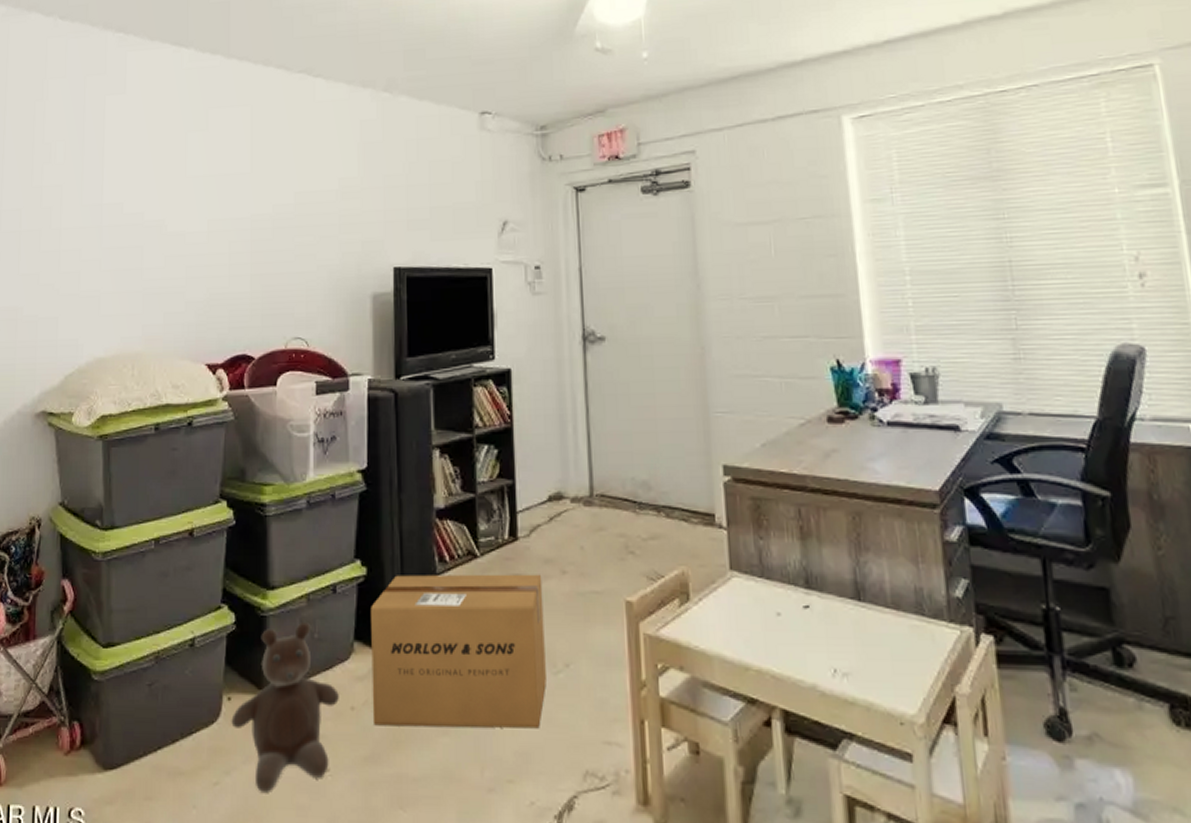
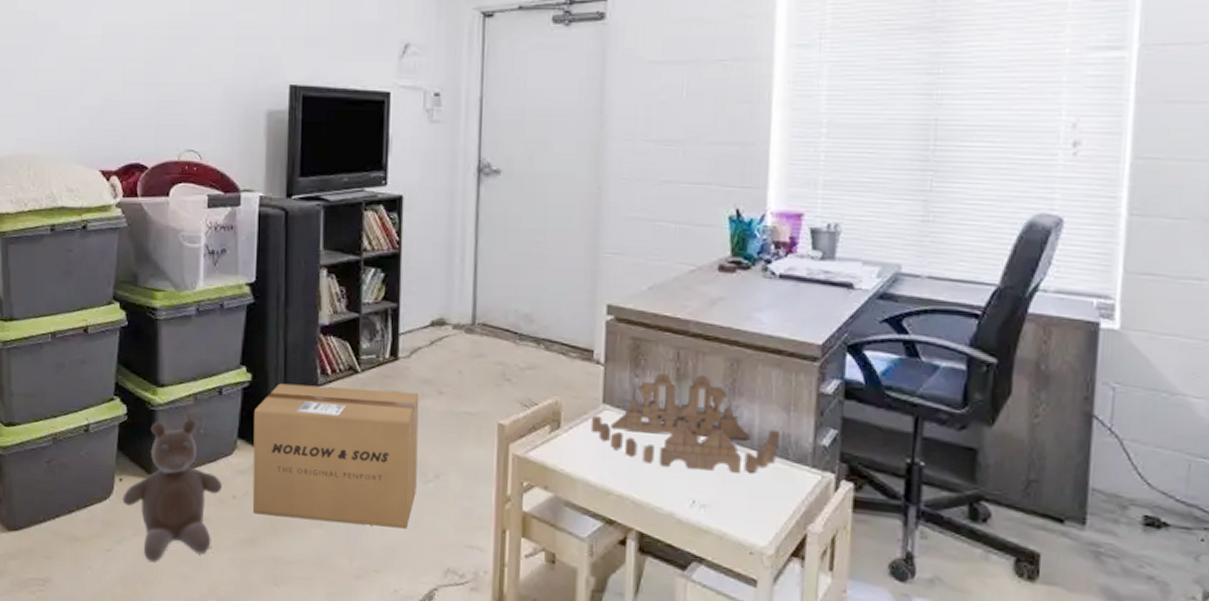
toy blocks: none [720,532,913,636] -> present [590,372,781,473]

